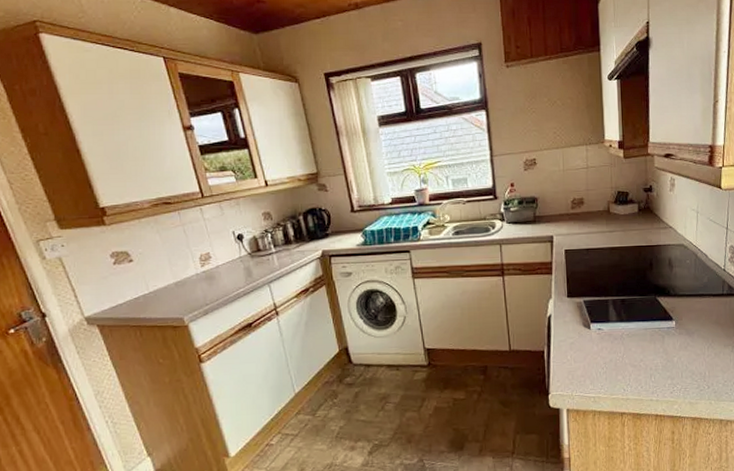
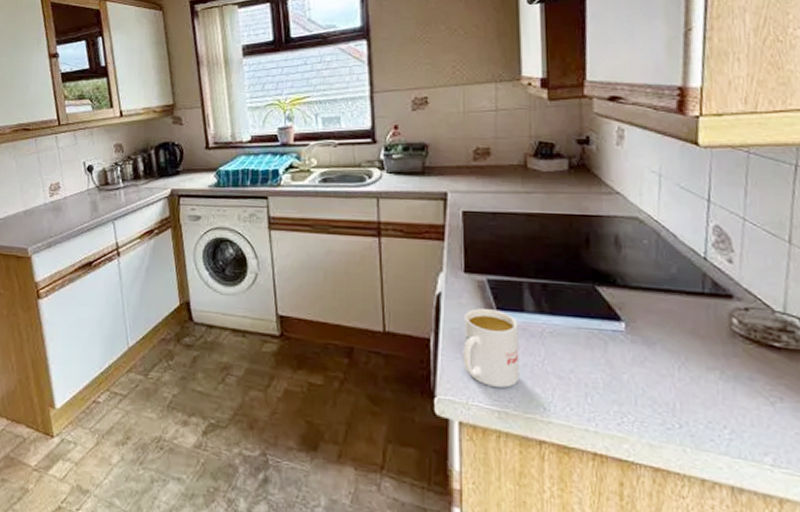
mug: none [567,323,608,380] -> present [462,308,520,388]

